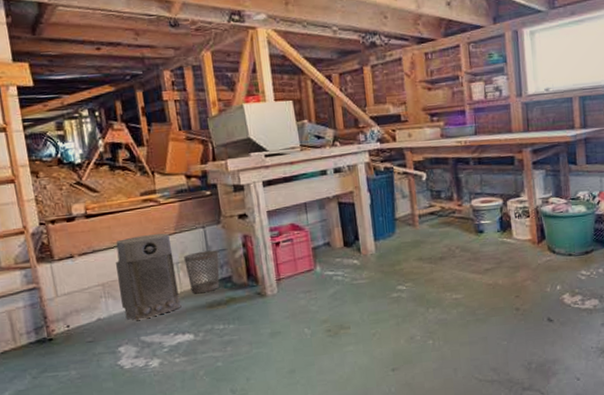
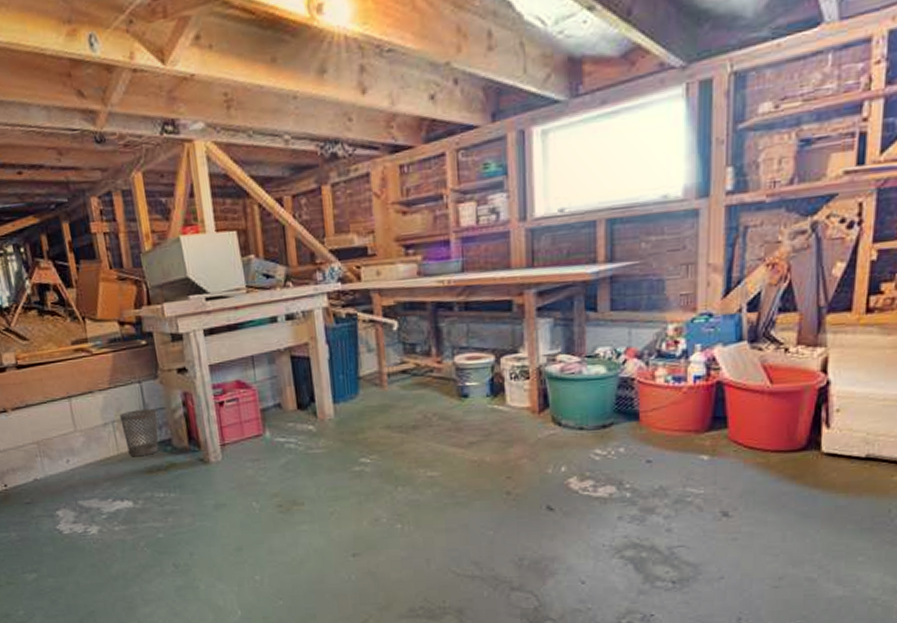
air purifier: present [116,233,182,321] -> none [48,388,119,483]

